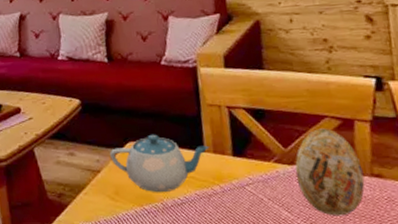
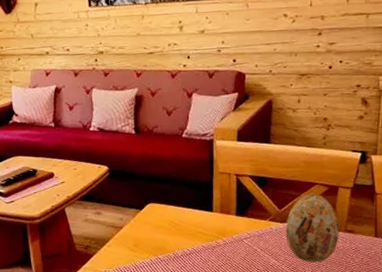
teapot: present [110,134,209,193] -> none [132,197,217,245]

